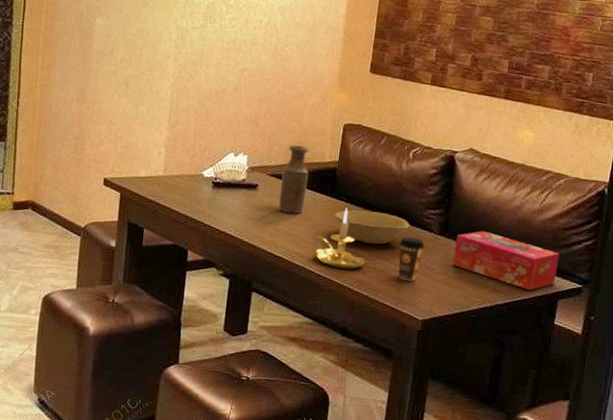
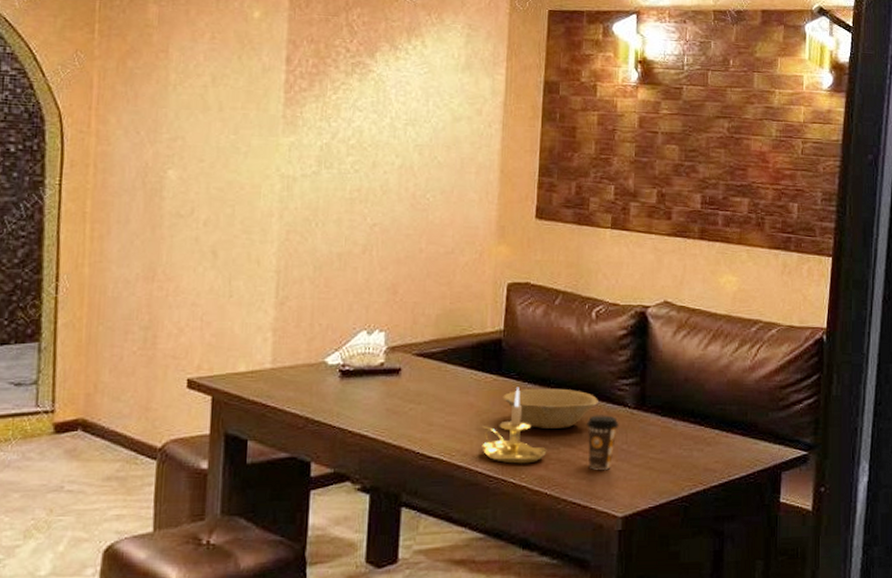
bottle: present [278,145,309,214] -> none [429,314,467,400]
tissue box: present [452,231,560,290] -> none [654,399,779,464]

